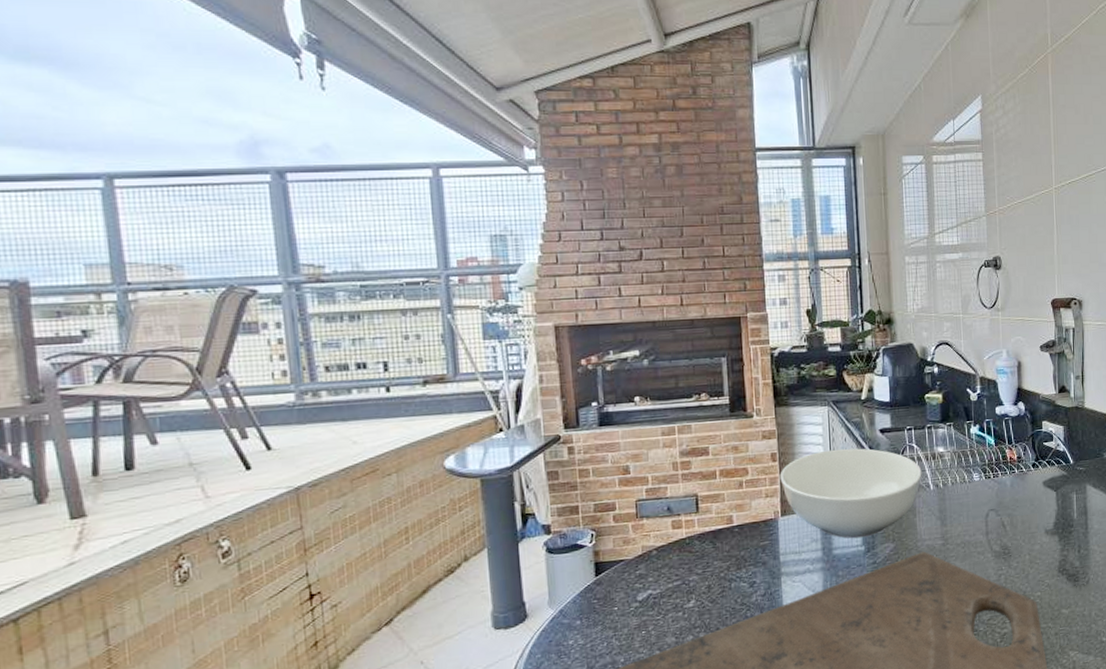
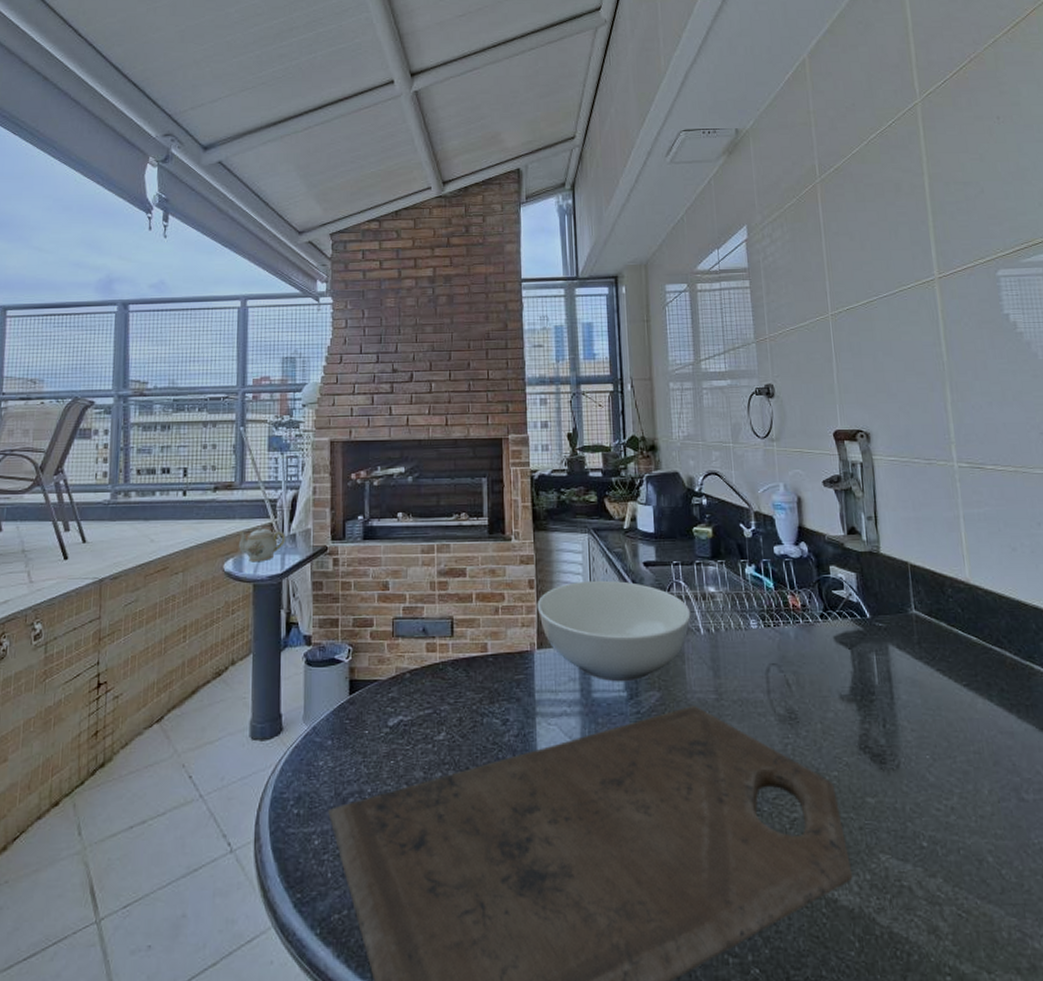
teapot: none [457,420,514,457] -> present [238,527,286,562]

